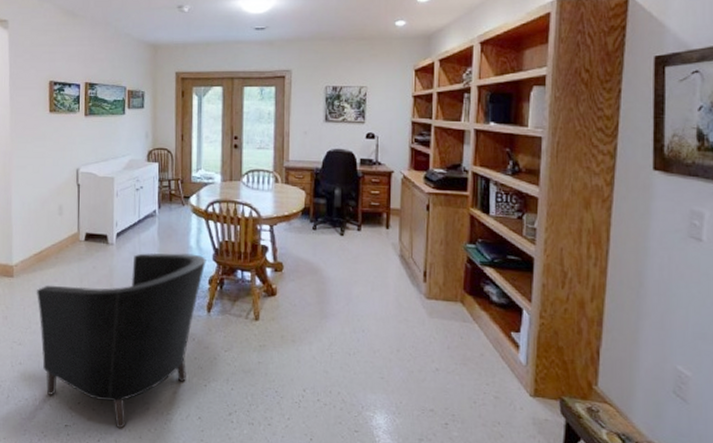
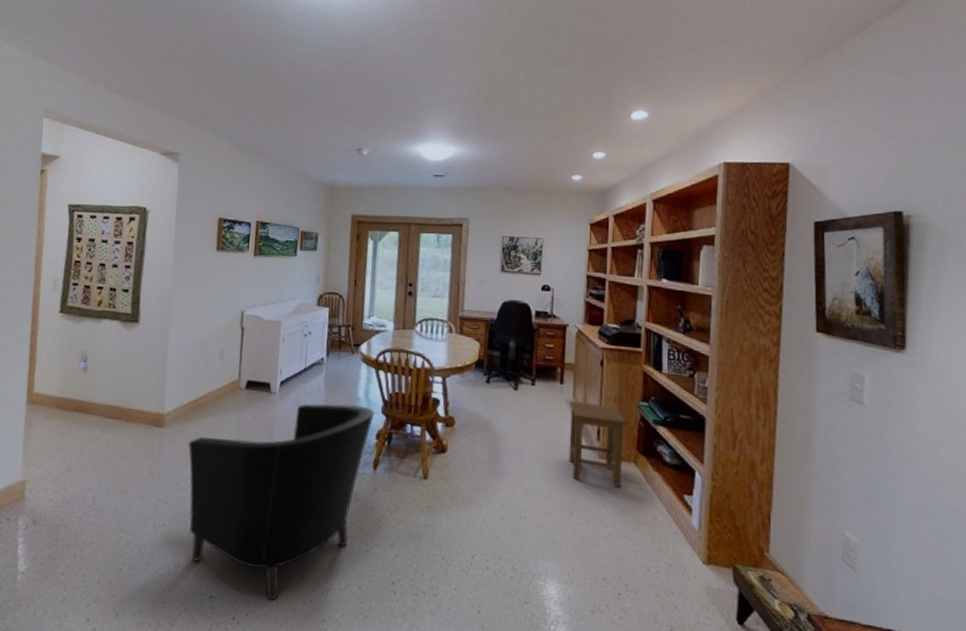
stool: none [396,244,454,326] -> present [569,400,627,488]

